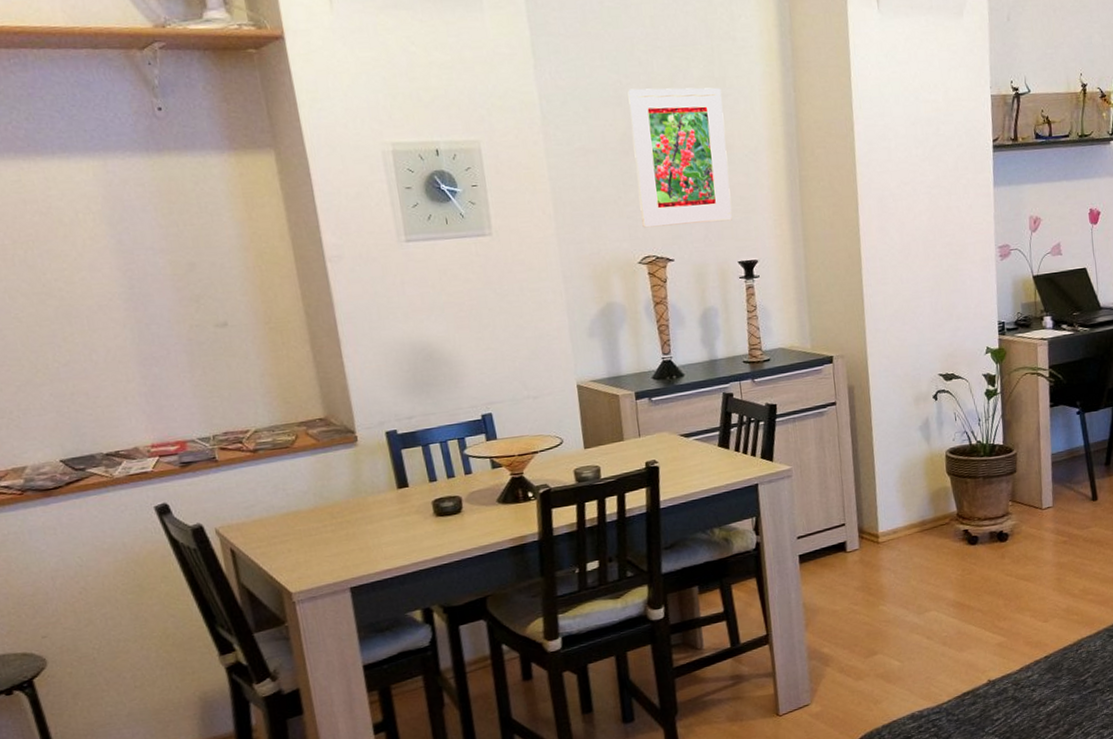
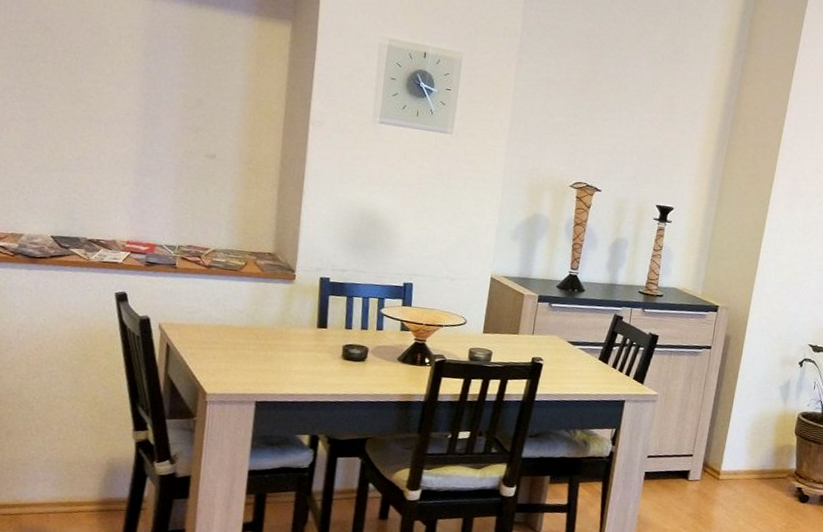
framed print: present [627,87,732,228] -> none [581,38,679,169]

